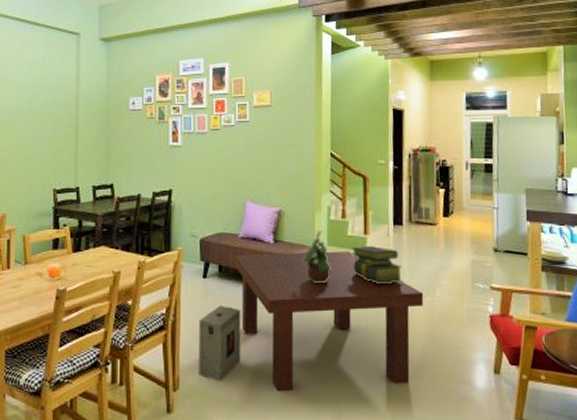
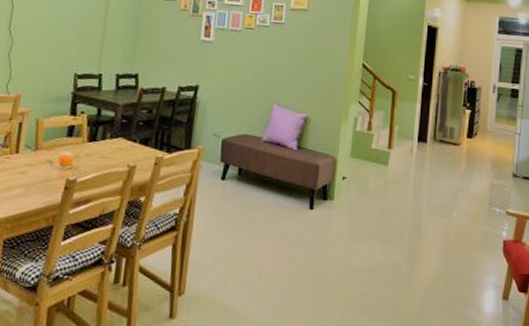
box: present [199,305,241,382] -> none [206,209,257,289]
coffee table: present [234,251,424,392] -> none [254,158,441,304]
potted plant: present [304,230,332,284] -> none [325,140,353,196]
stack of books: present [352,245,403,285] -> none [374,160,423,201]

